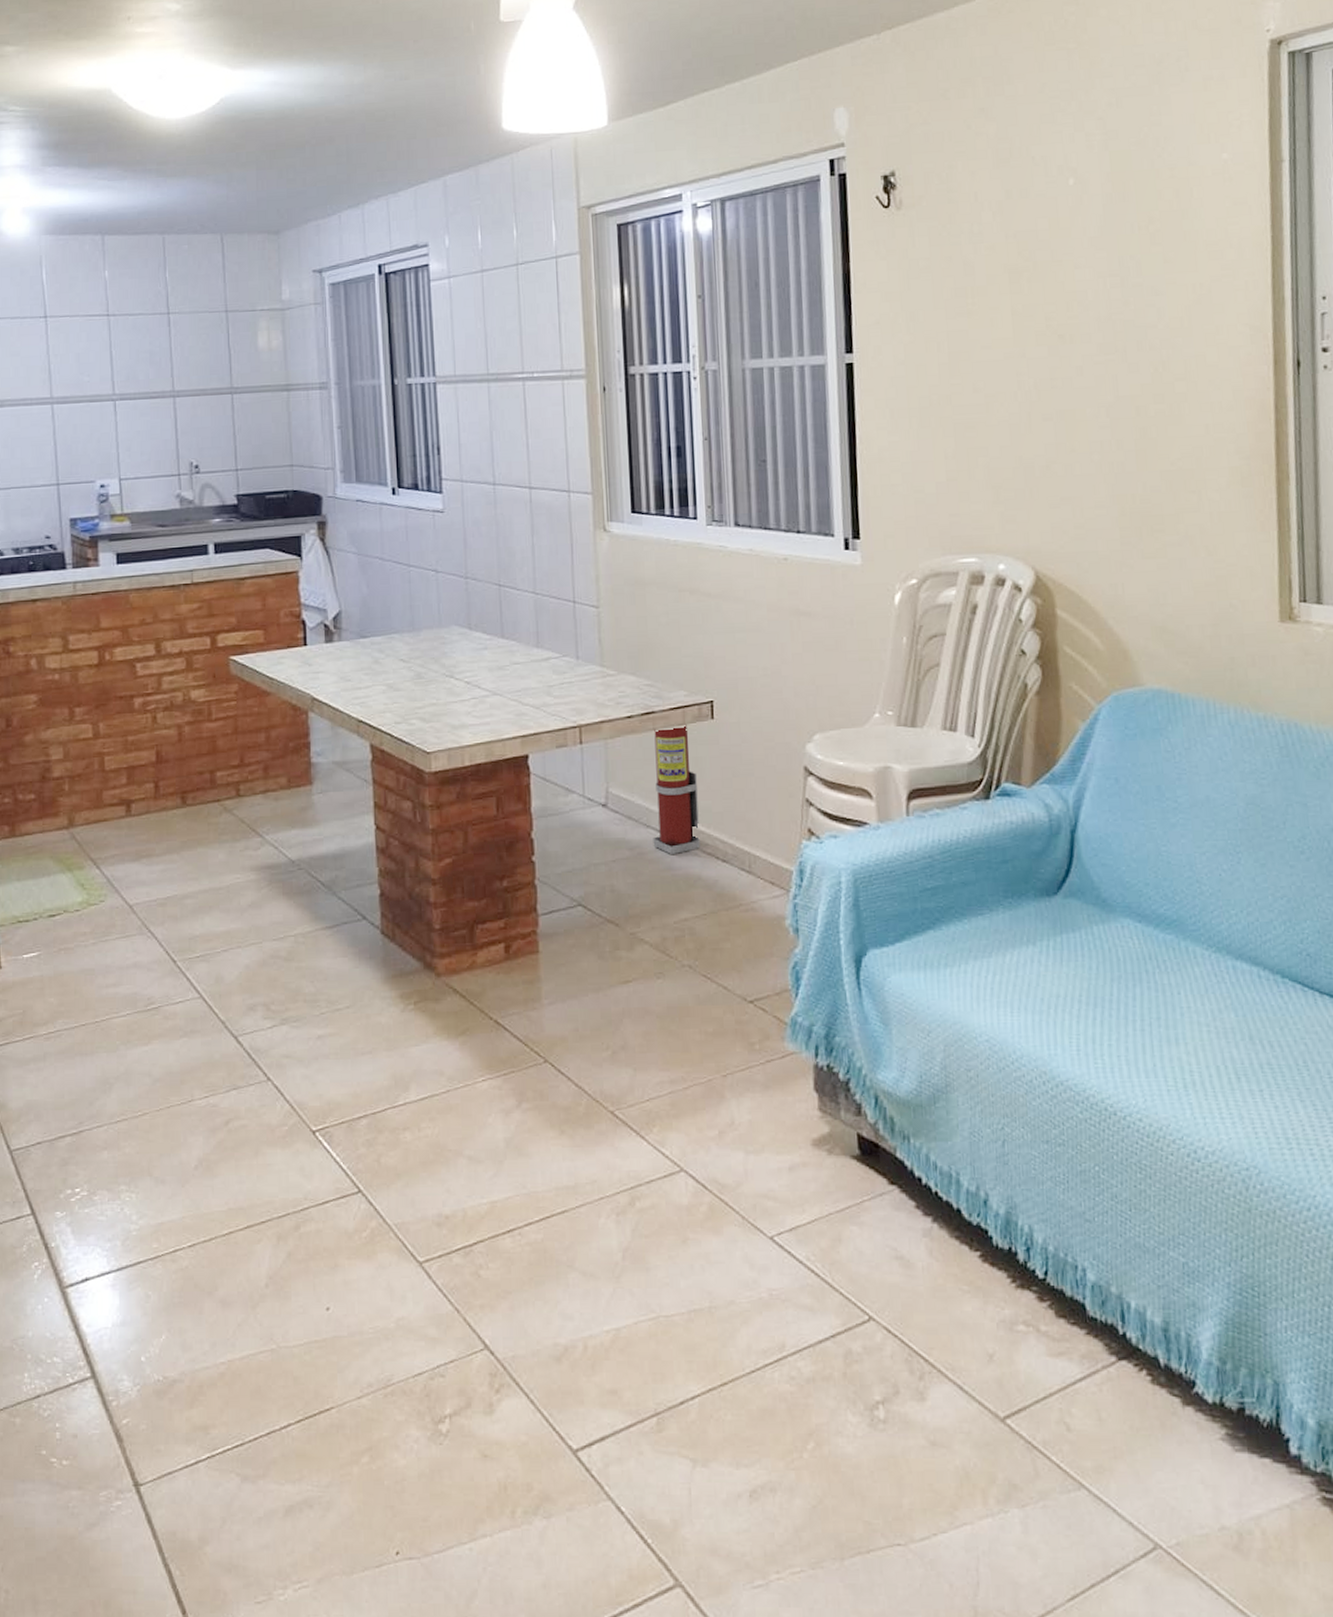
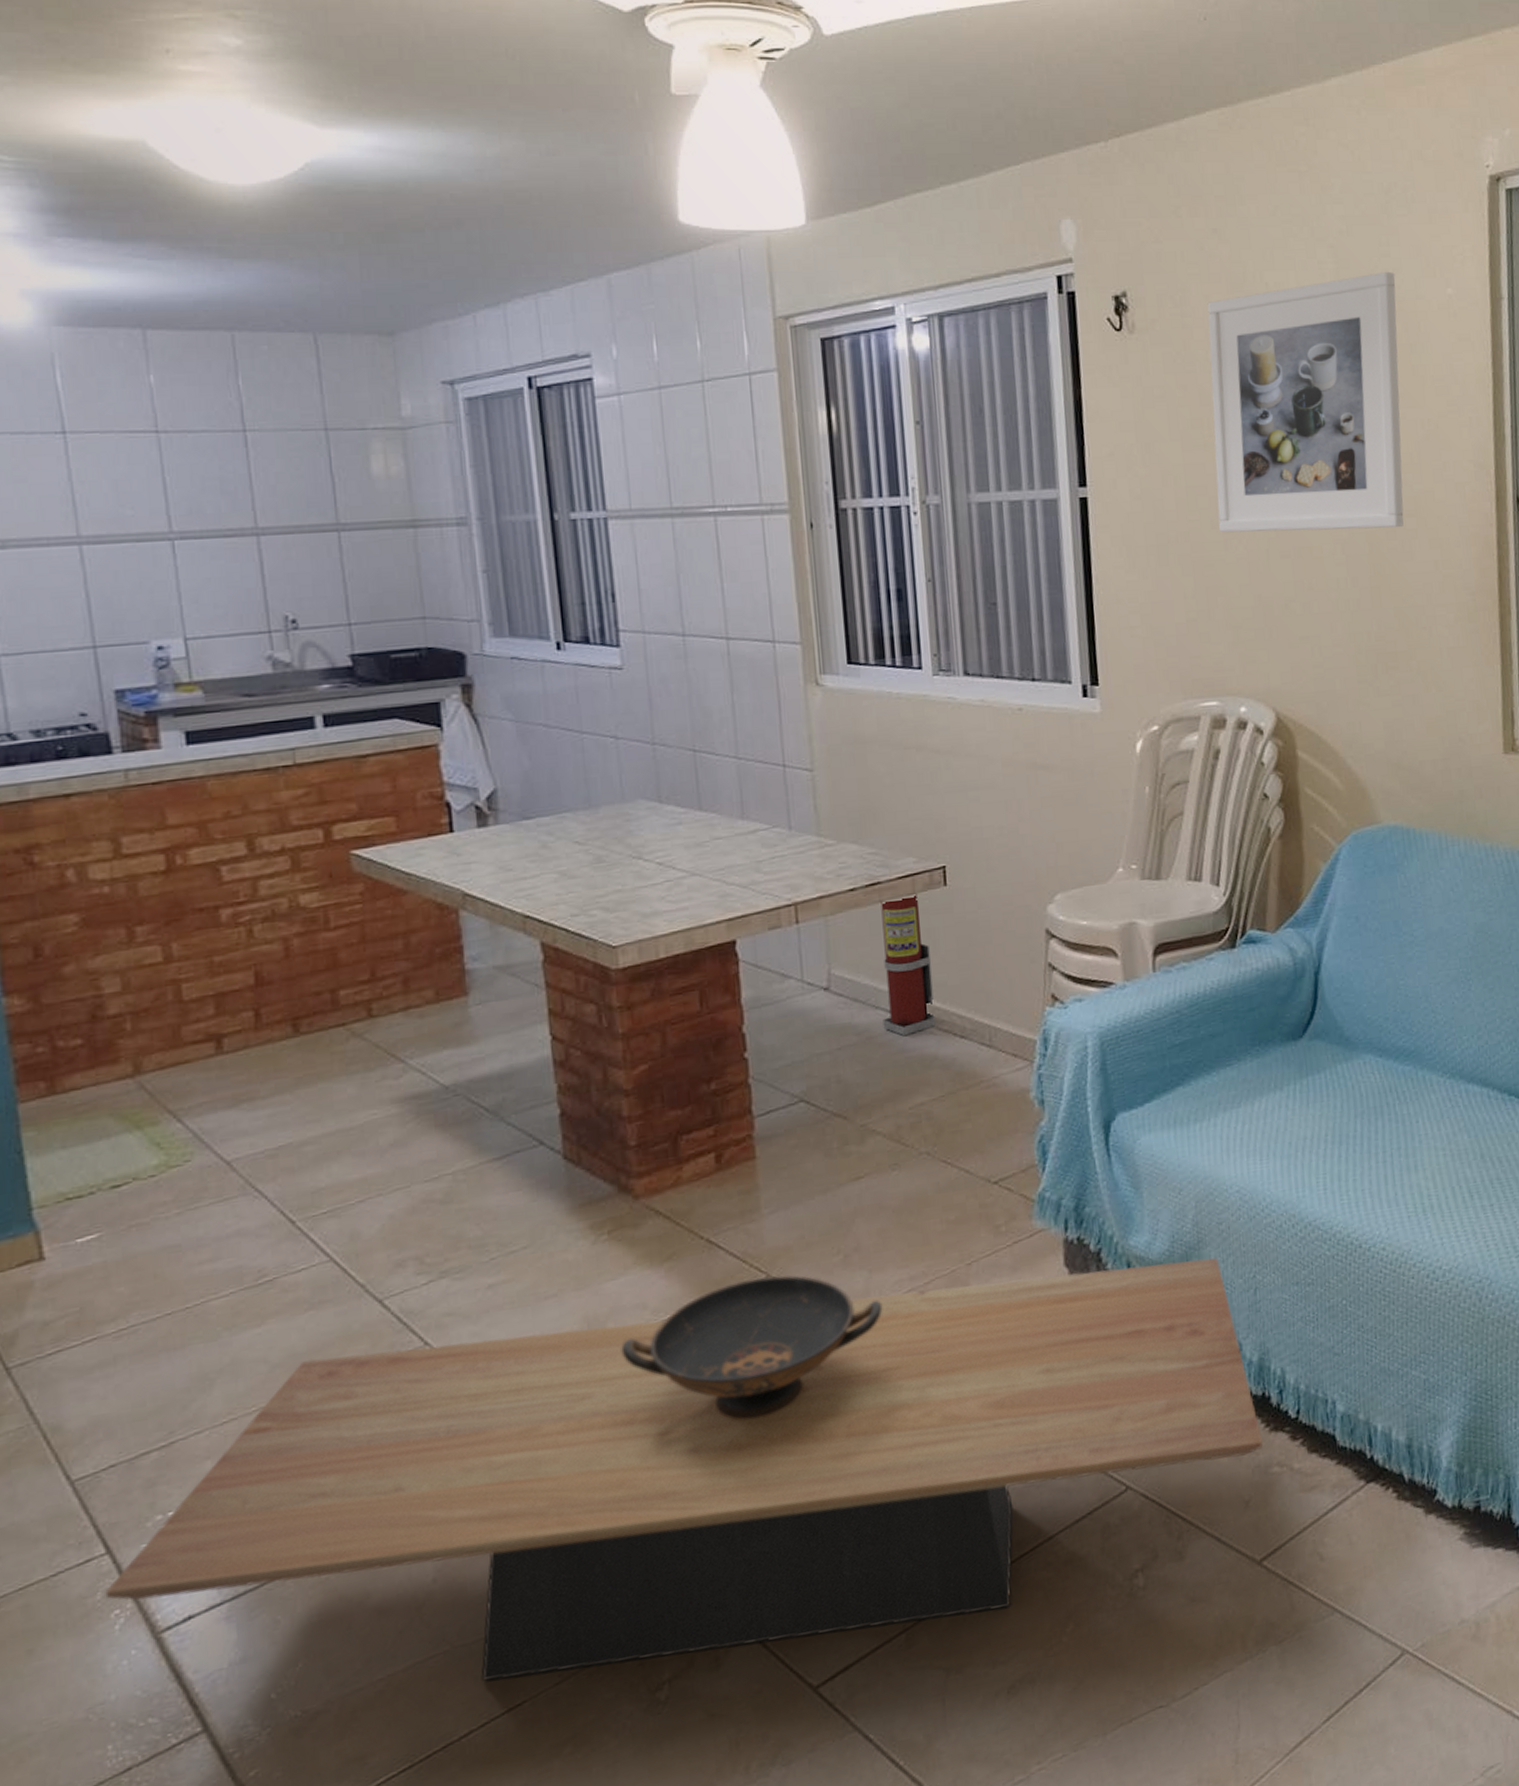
coffee table: none [29,1078,1008,1414] -> present [105,1258,1263,1682]
decorative bowl: none [421,1061,645,1190] -> present [621,1275,883,1420]
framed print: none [973,140,1173,397] -> present [1207,272,1404,533]

